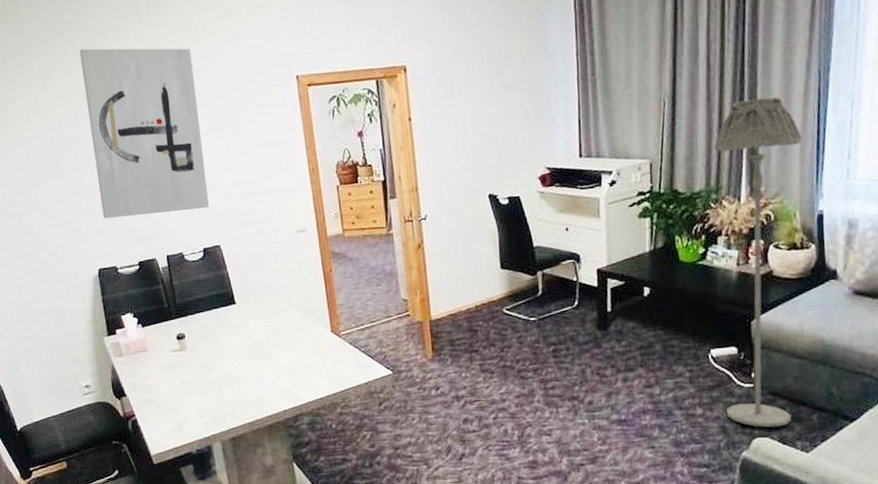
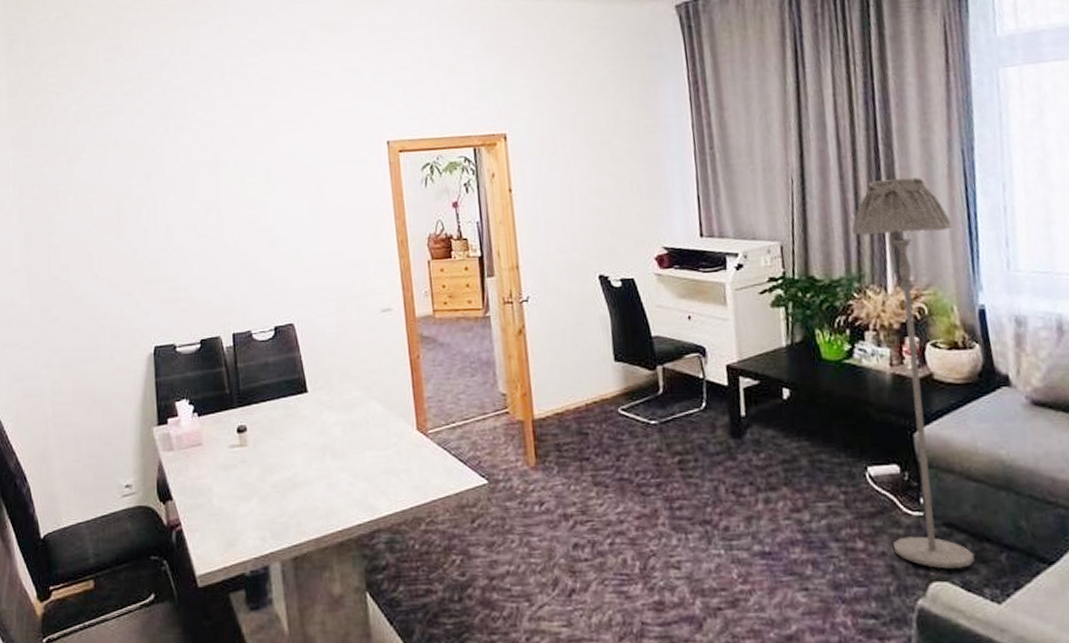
wall art: present [79,48,210,219] -> none [157,107,285,290]

